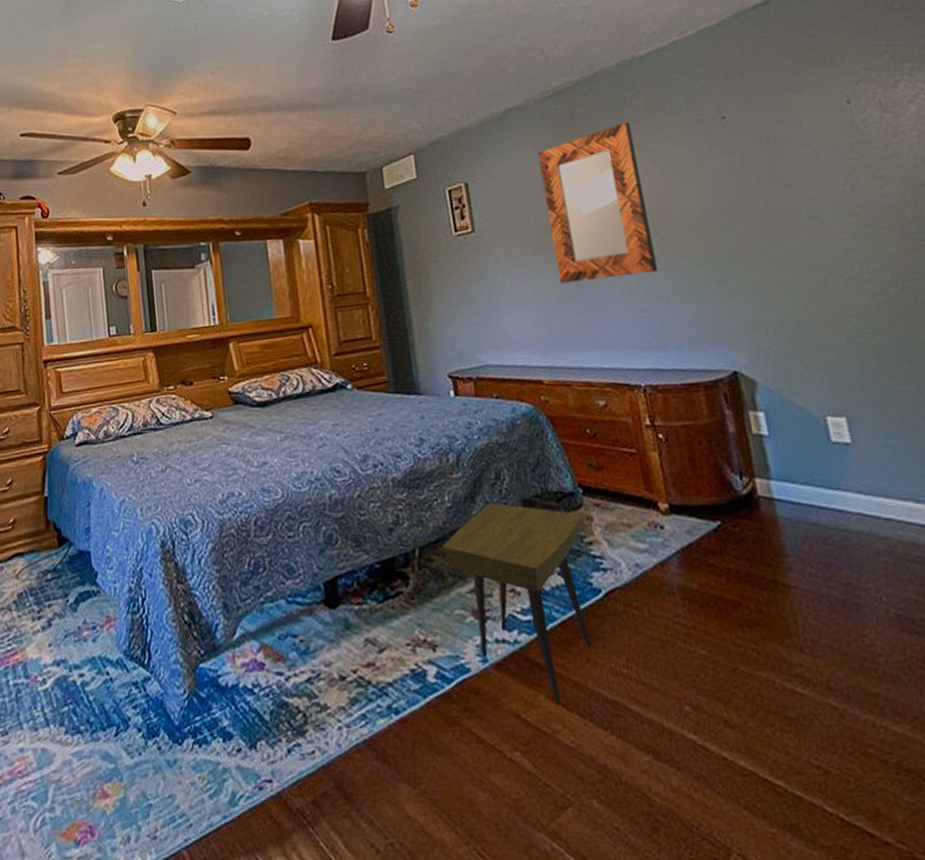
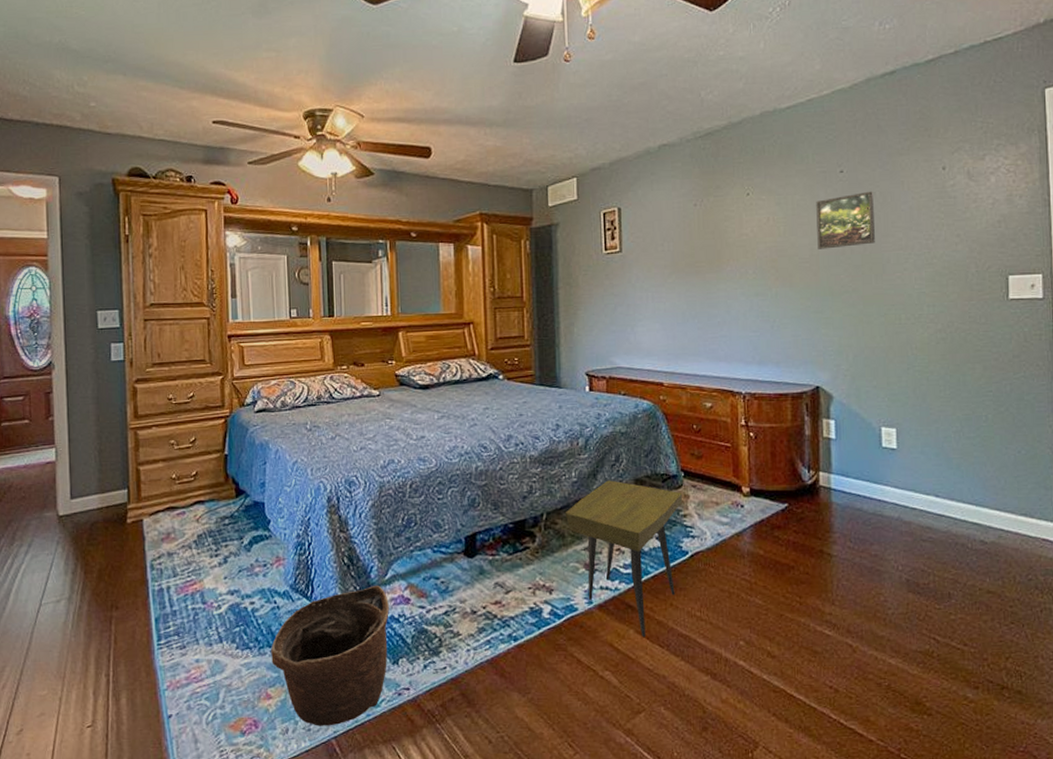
basket: none [104,647,243,833] -> present [270,585,389,726]
home mirror: present [537,122,658,284] -> none [683,167,769,303]
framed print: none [697,135,779,209] -> present [816,191,875,249]

